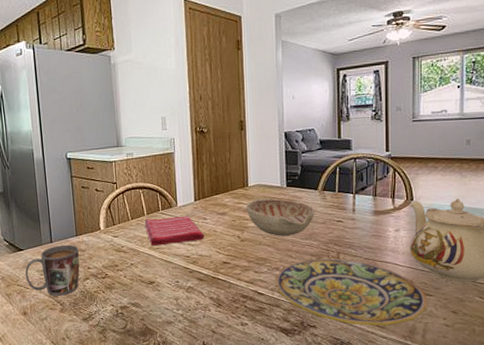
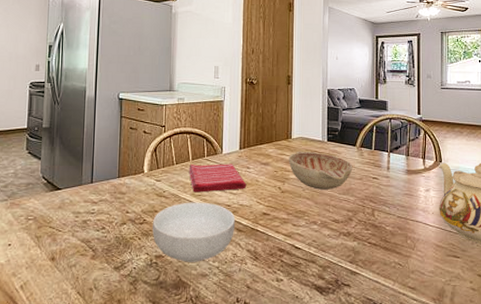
mug: present [25,244,80,296] -> none [60,186,119,241]
cereal bowl: none [114,254,196,312] -> present [153,202,236,262]
plate: present [276,258,427,326] -> none [313,215,455,288]

